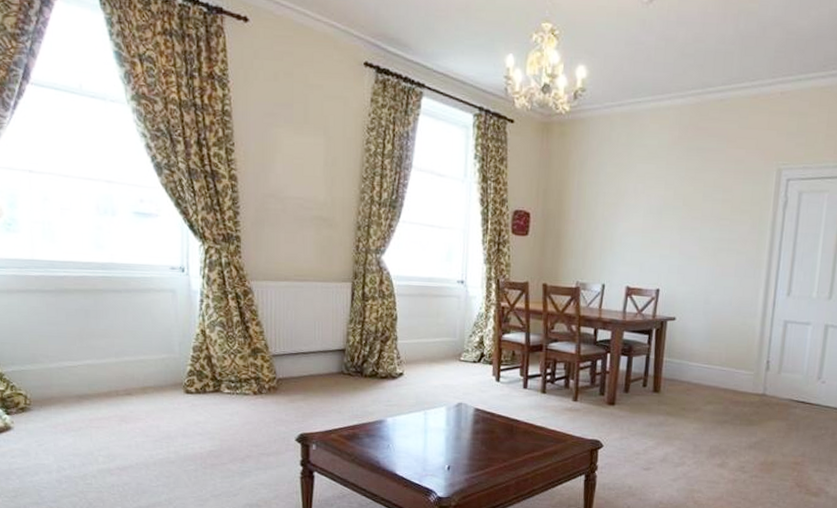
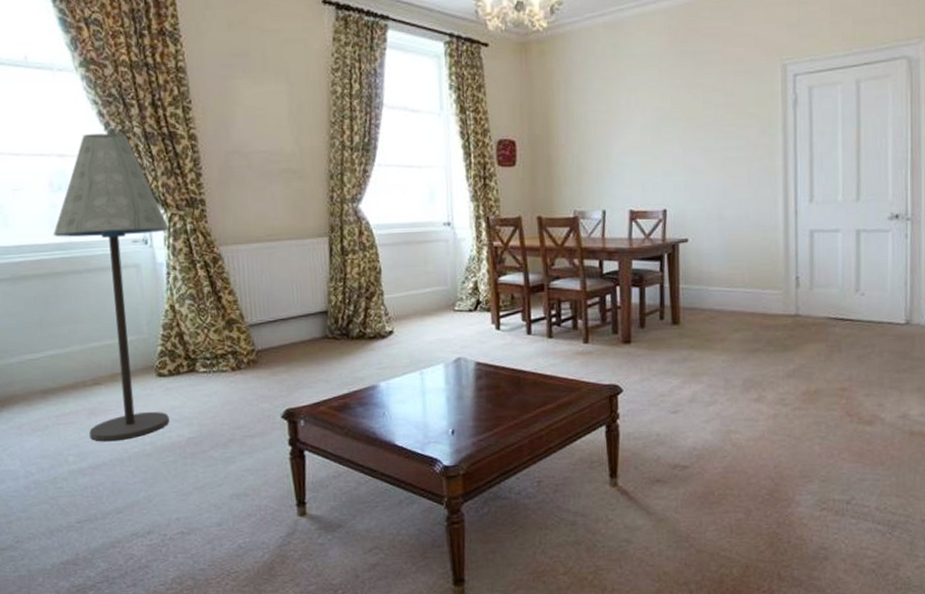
floor lamp: none [96,164,205,447] -> present [53,133,170,442]

